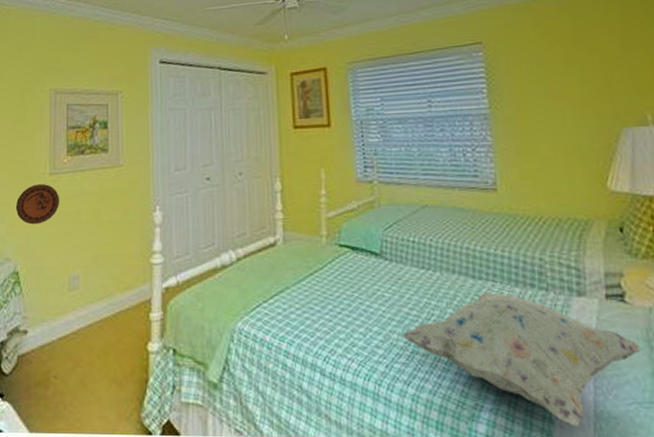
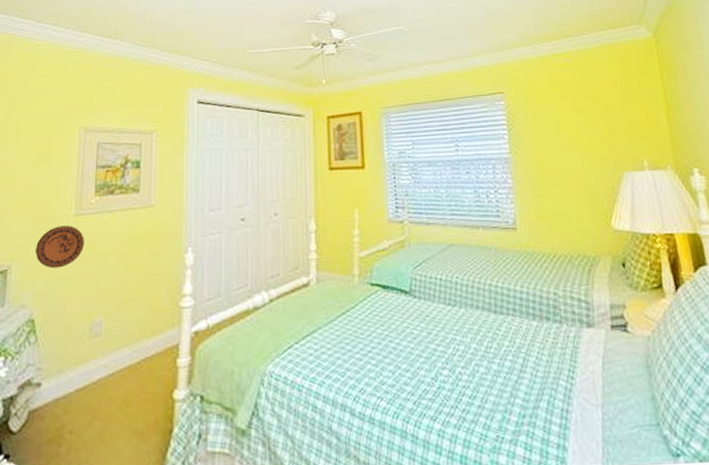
decorative pillow: present [402,291,640,426] -> none [429,325,641,452]

